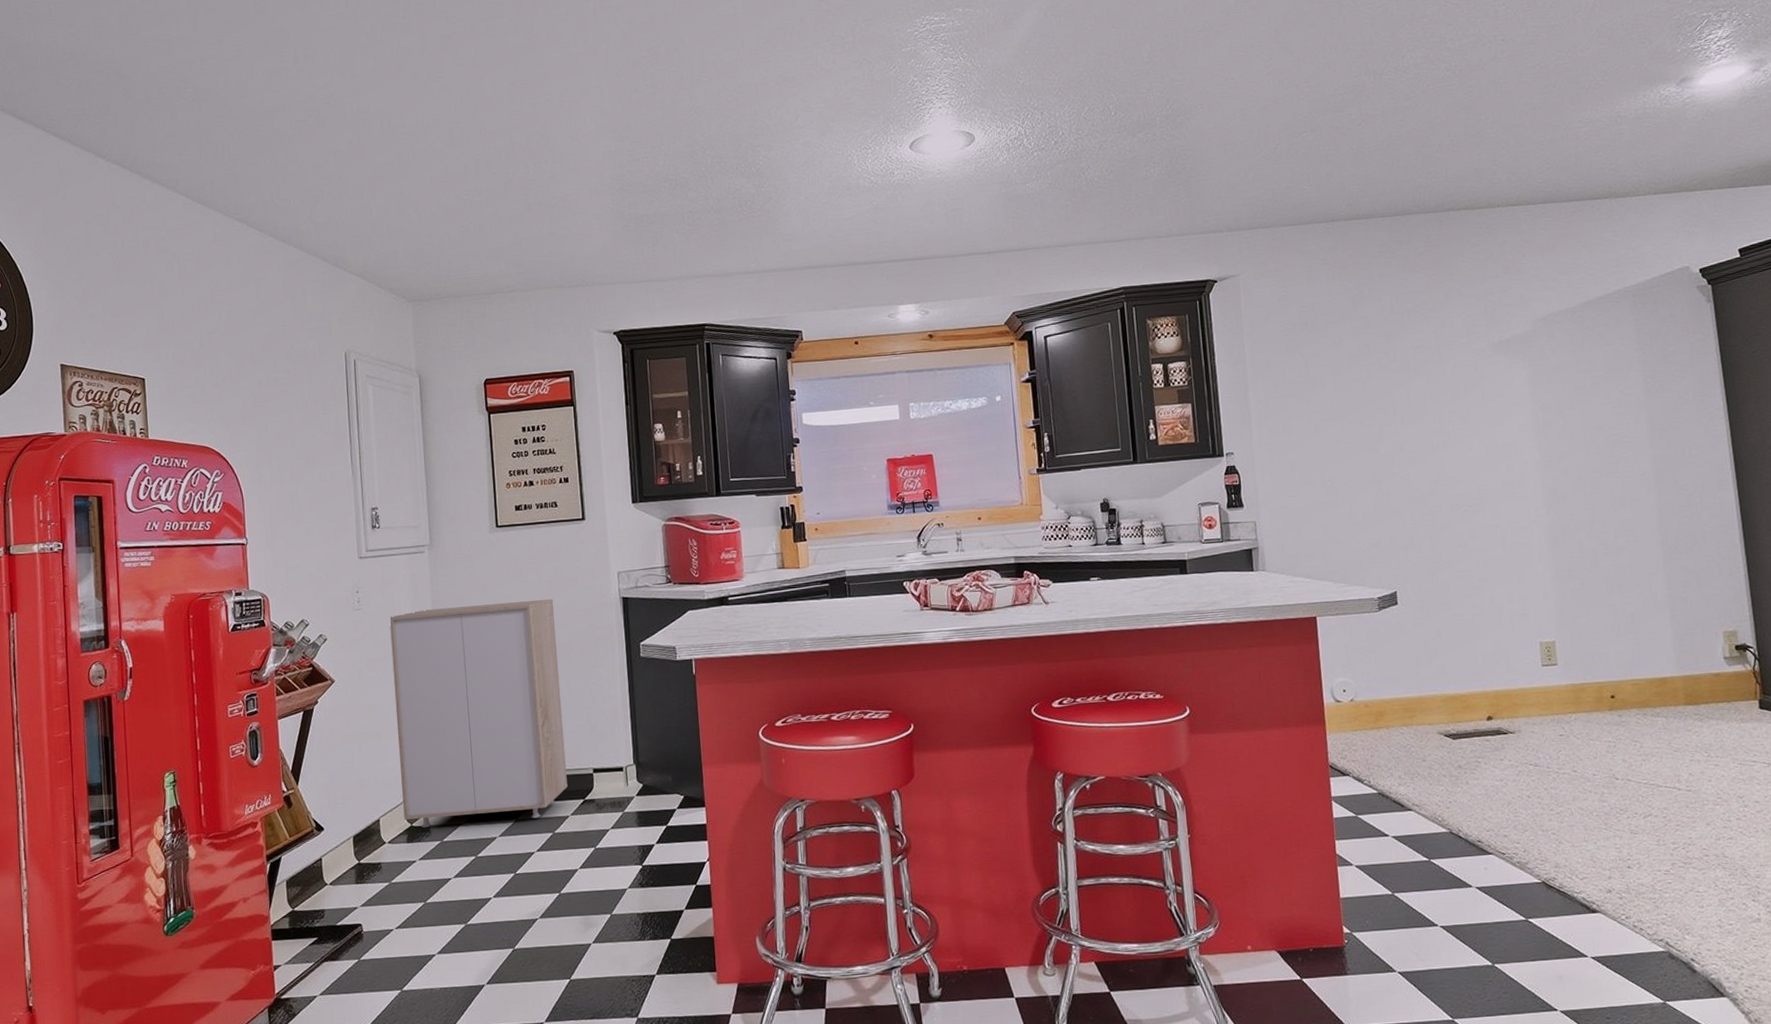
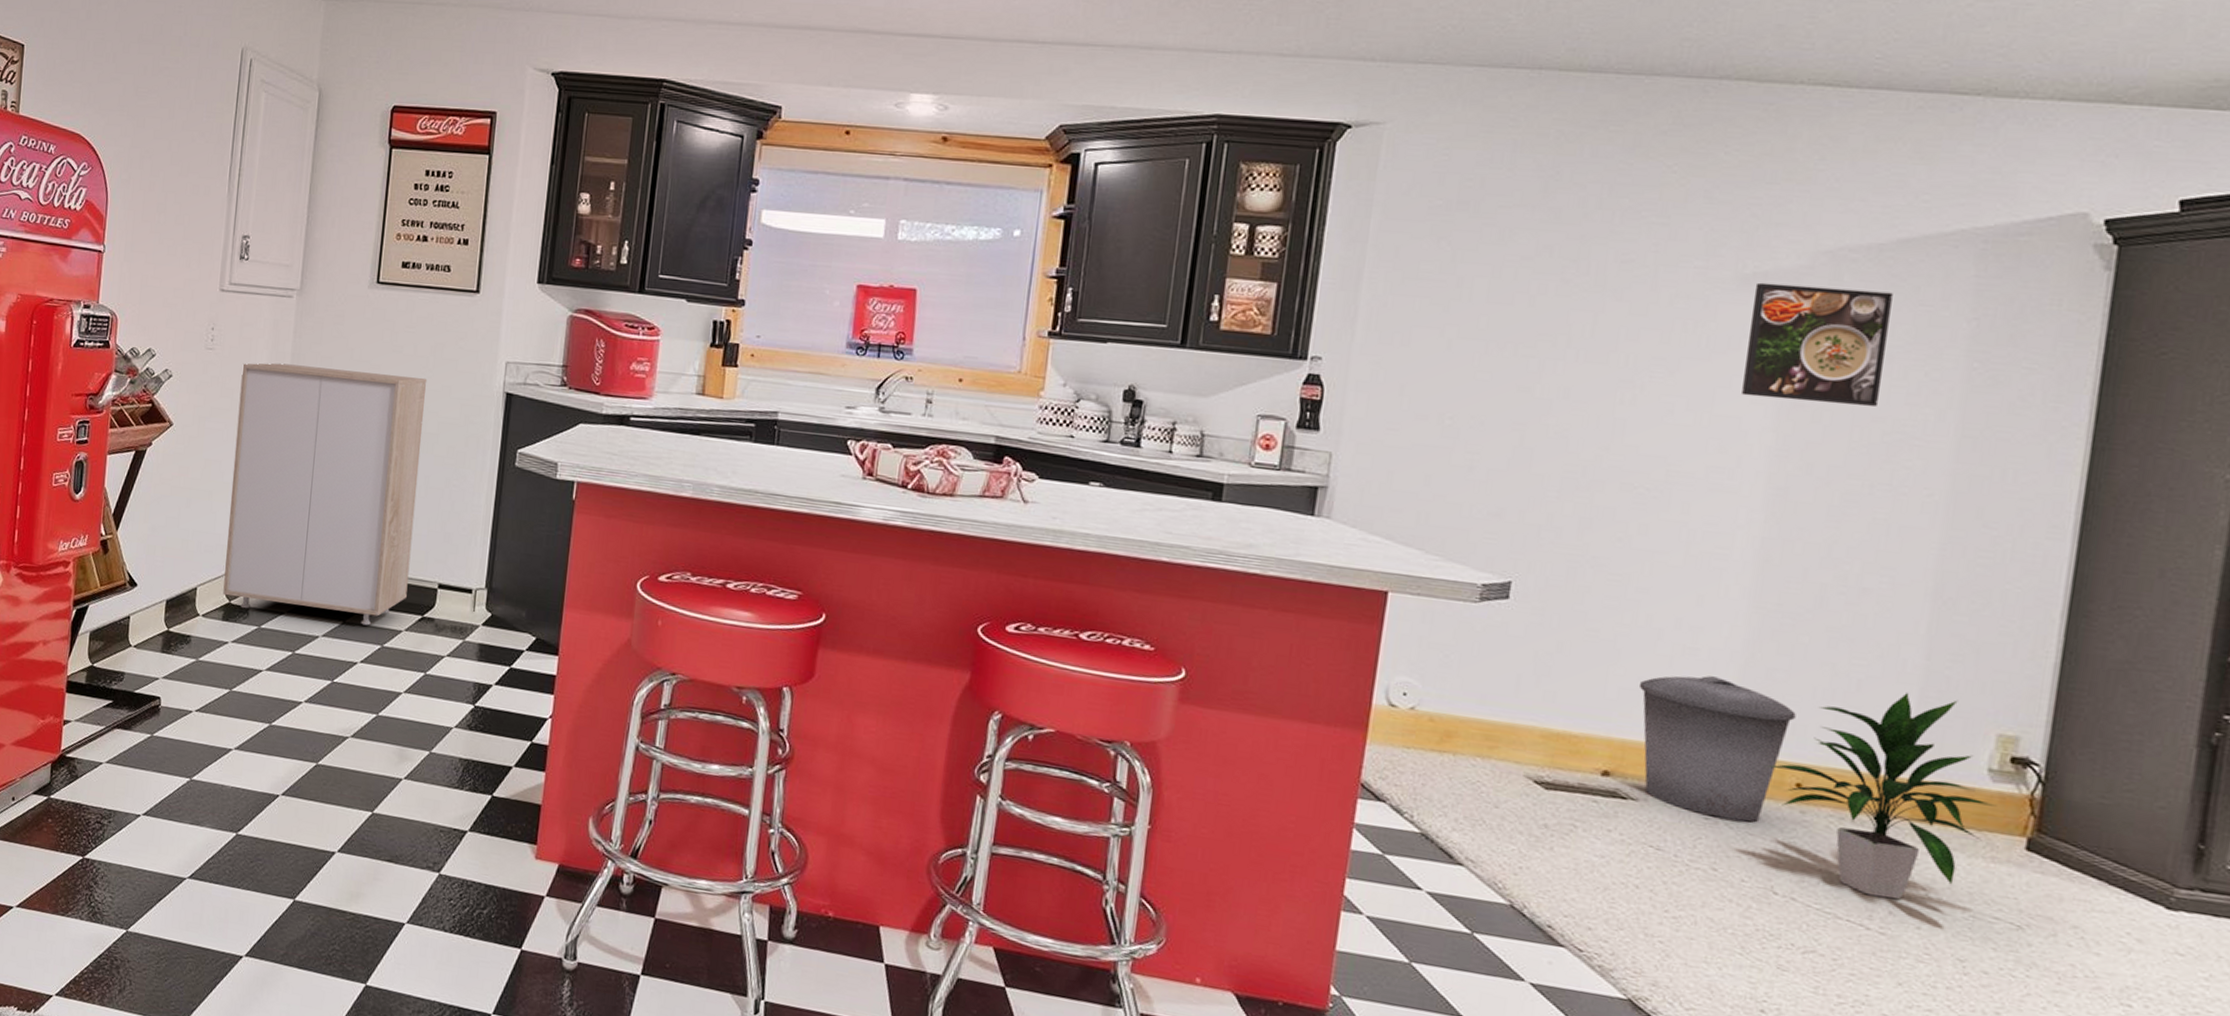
trash can: none [1496,631,1599,733] -> present [1638,675,1796,822]
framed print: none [1503,340,1597,428] -> present [1742,282,1893,407]
indoor plant: none [1590,613,1735,766] -> present [1768,692,1997,900]

